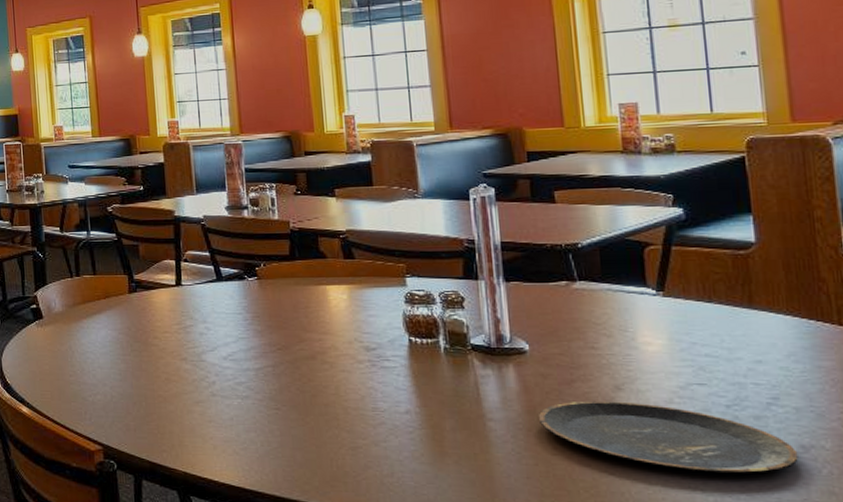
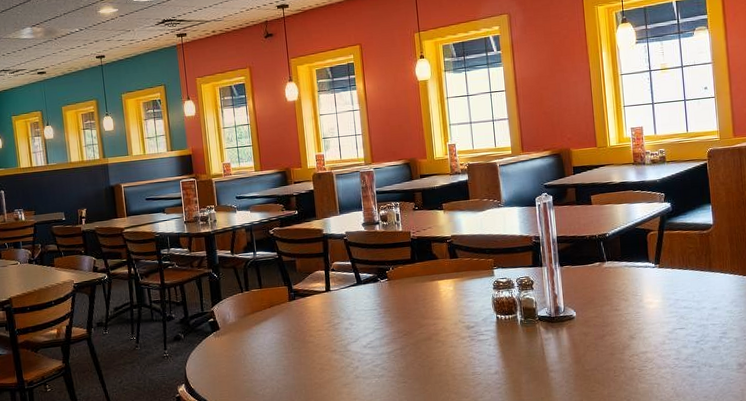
plate: present [538,401,799,474] -> none [582,346,737,391]

